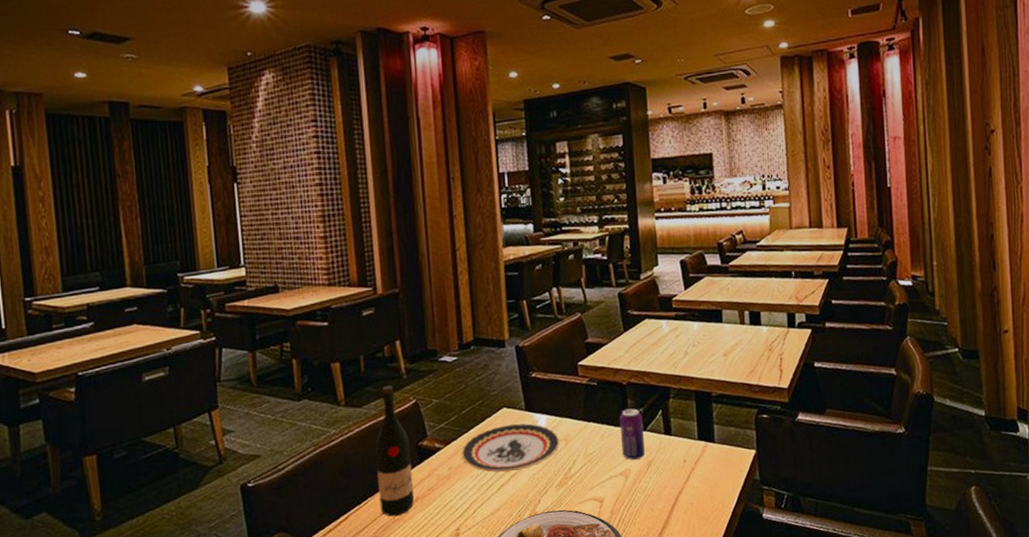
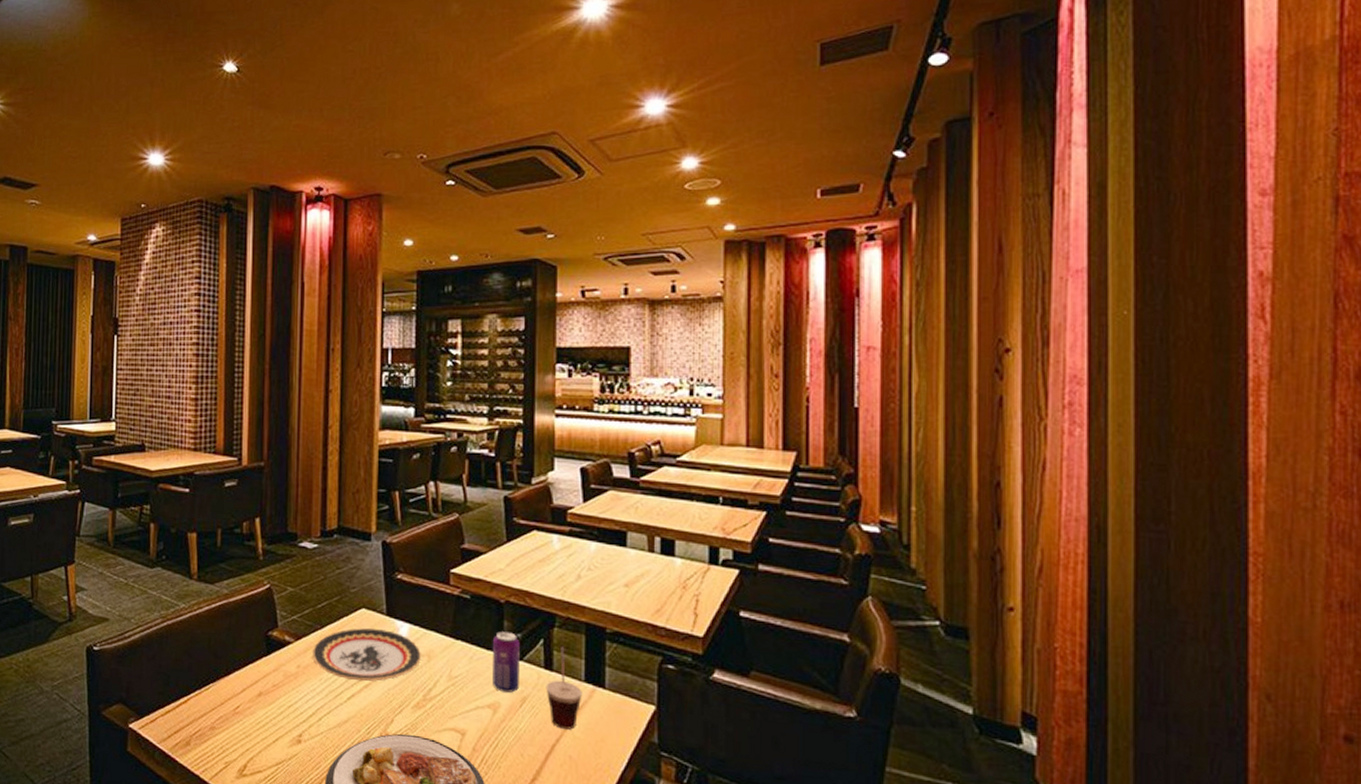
wine bottle: present [375,385,415,517] -> none [221,565,259,709]
cup: none [667,414,697,482] -> present [546,647,583,730]

